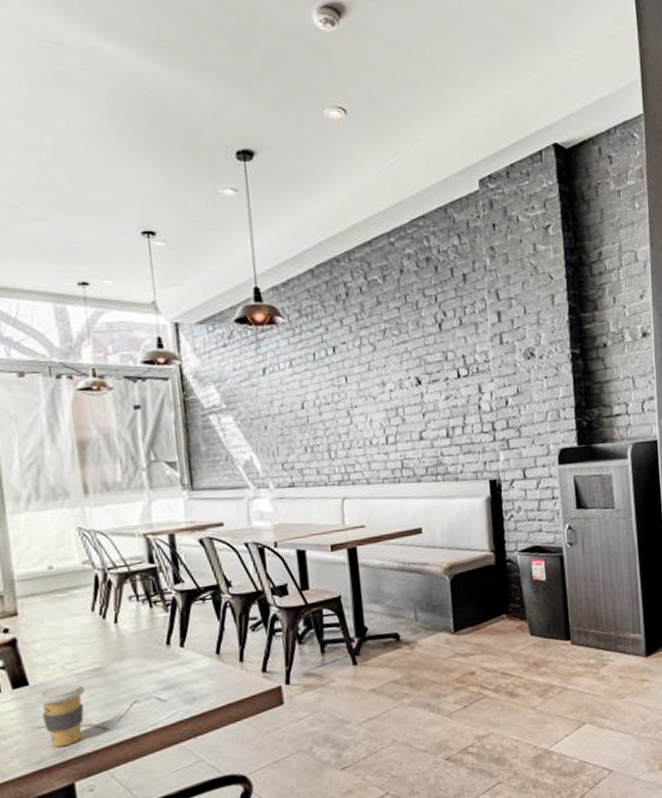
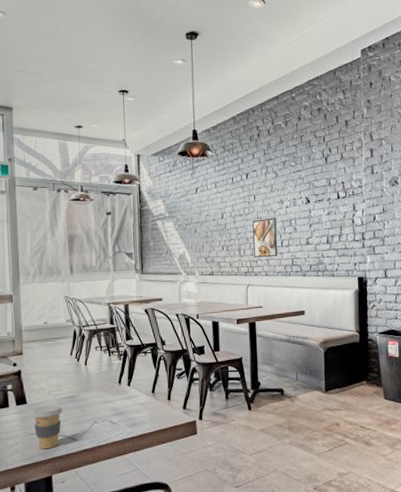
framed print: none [344,405,382,461] -> present [252,217,277,258]

